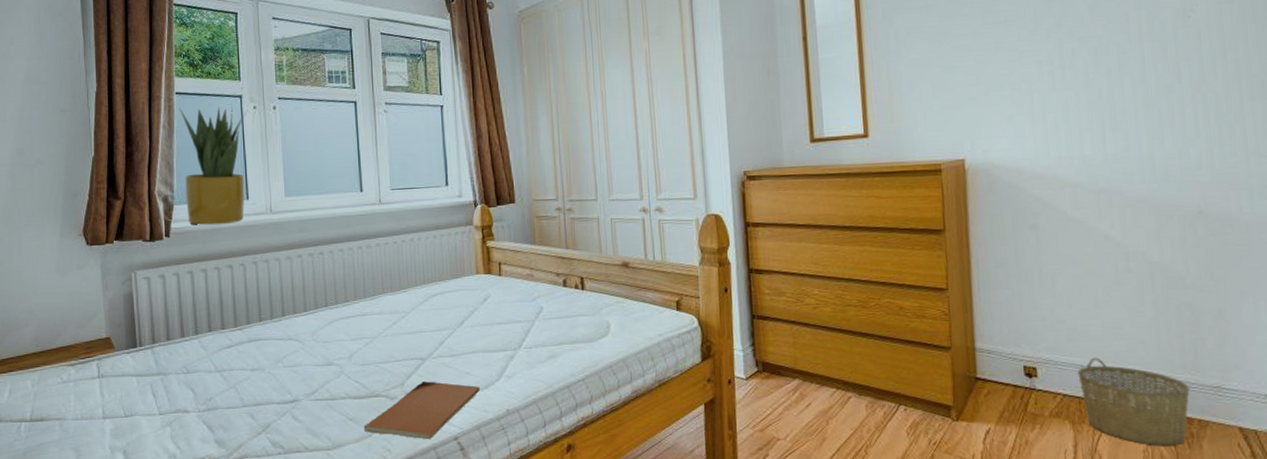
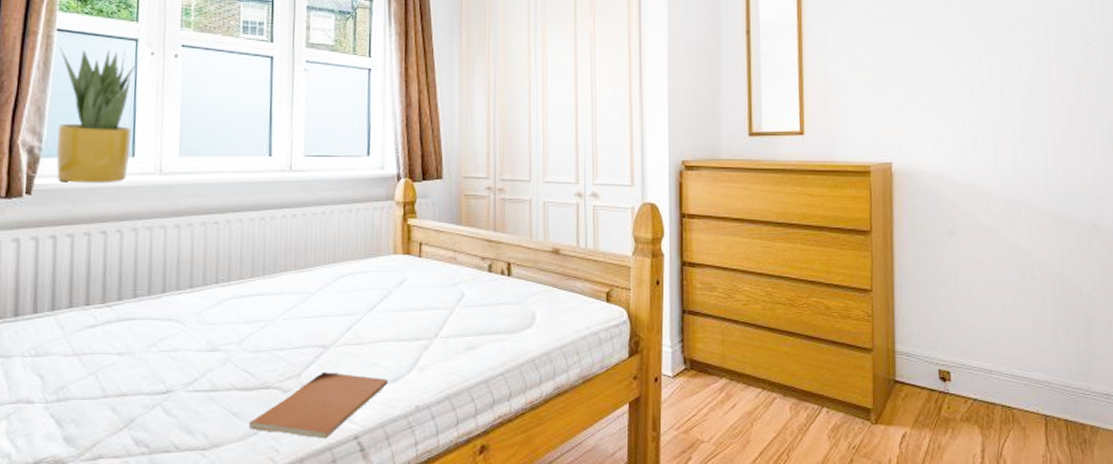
basket: present [1077,357,1190,446] -> none [987,362,1084,452]

